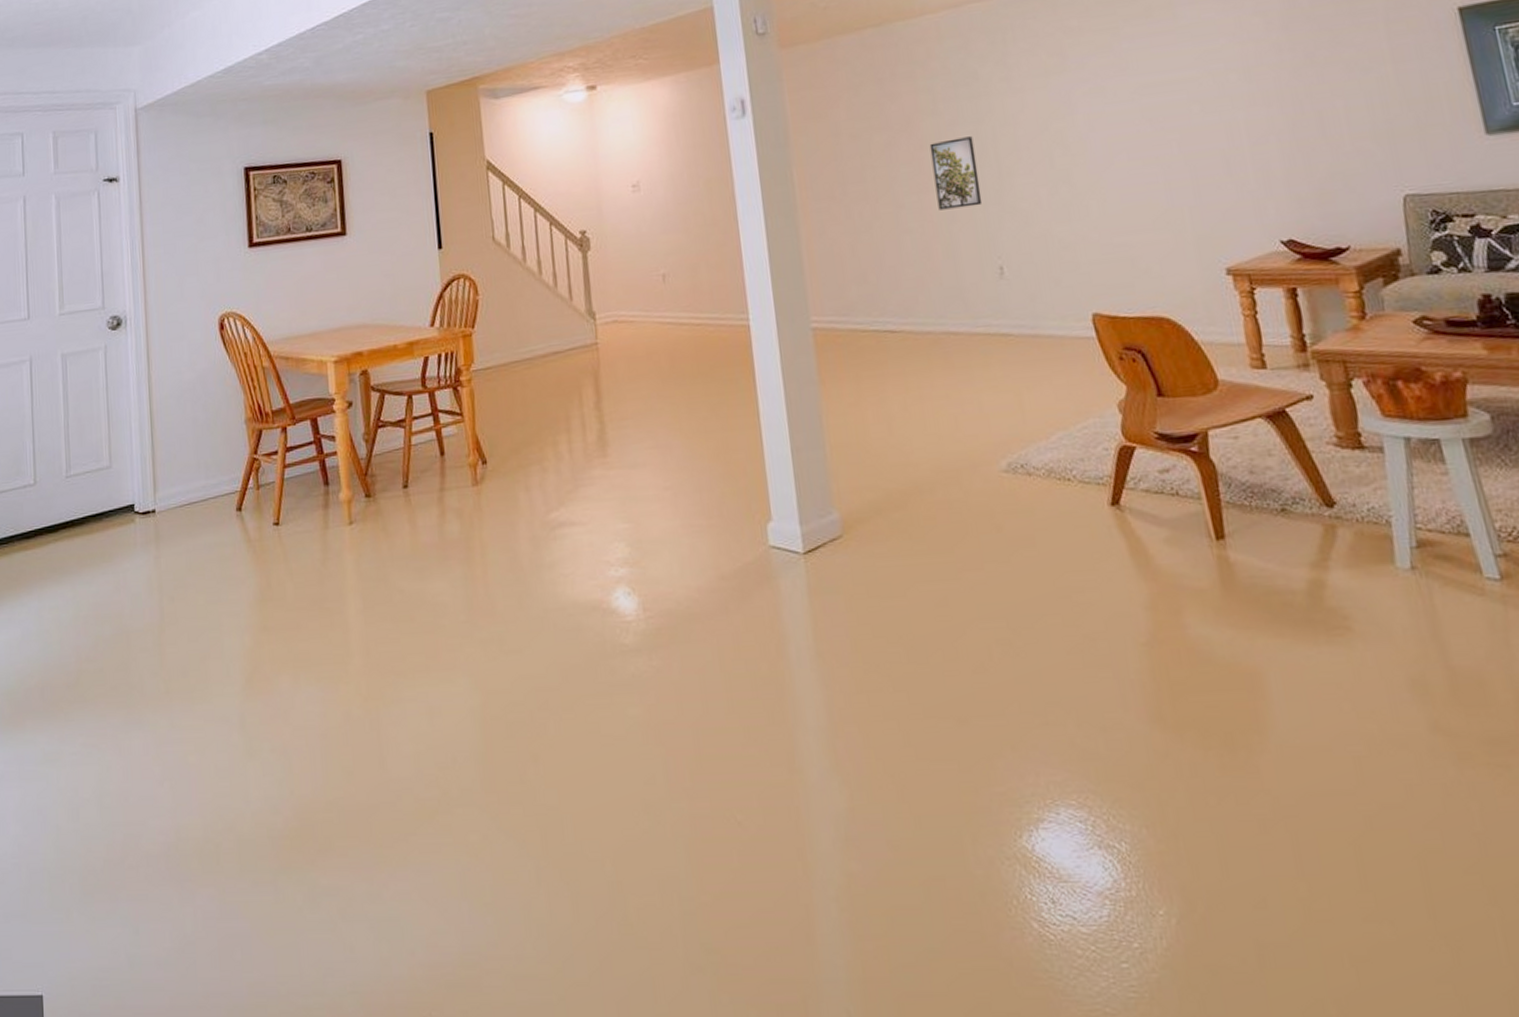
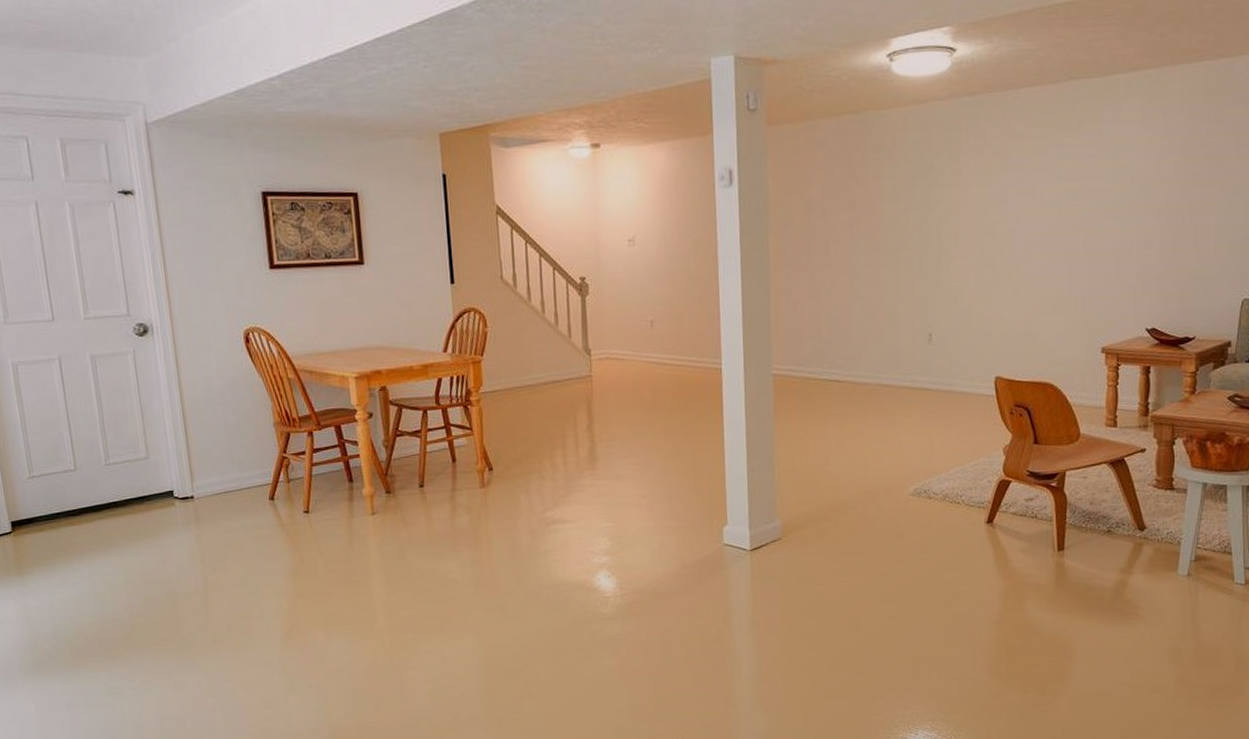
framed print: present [929,136,983,210] -> none [886,221,923,283]

